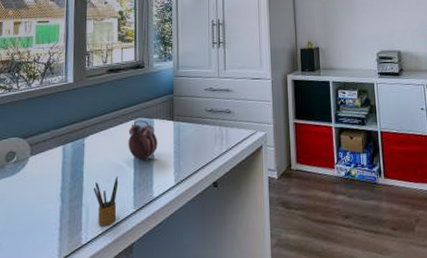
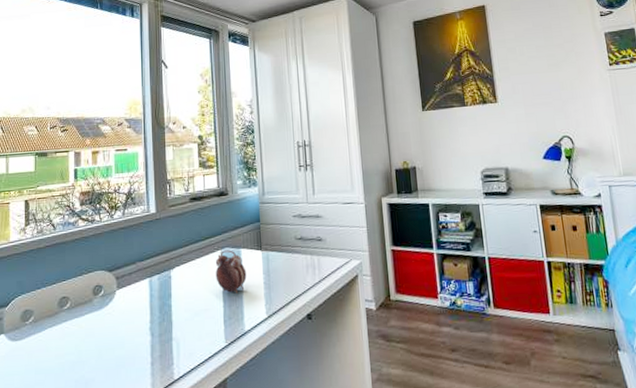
pencil box: present [94,176,119,226] -> none [183,309,208,361]

